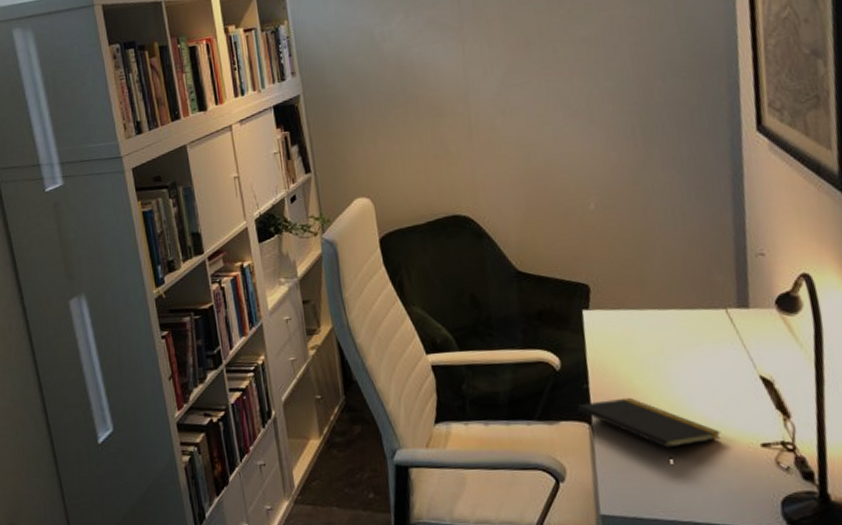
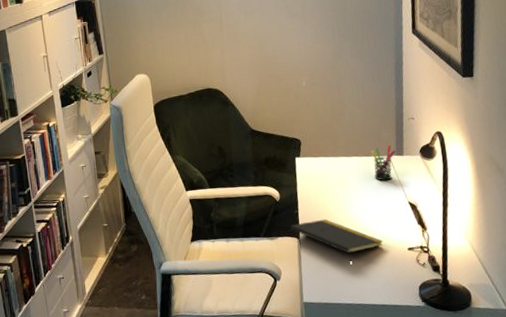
pen holder: none [697,293,737,345] -> present [371,145,396,181]

